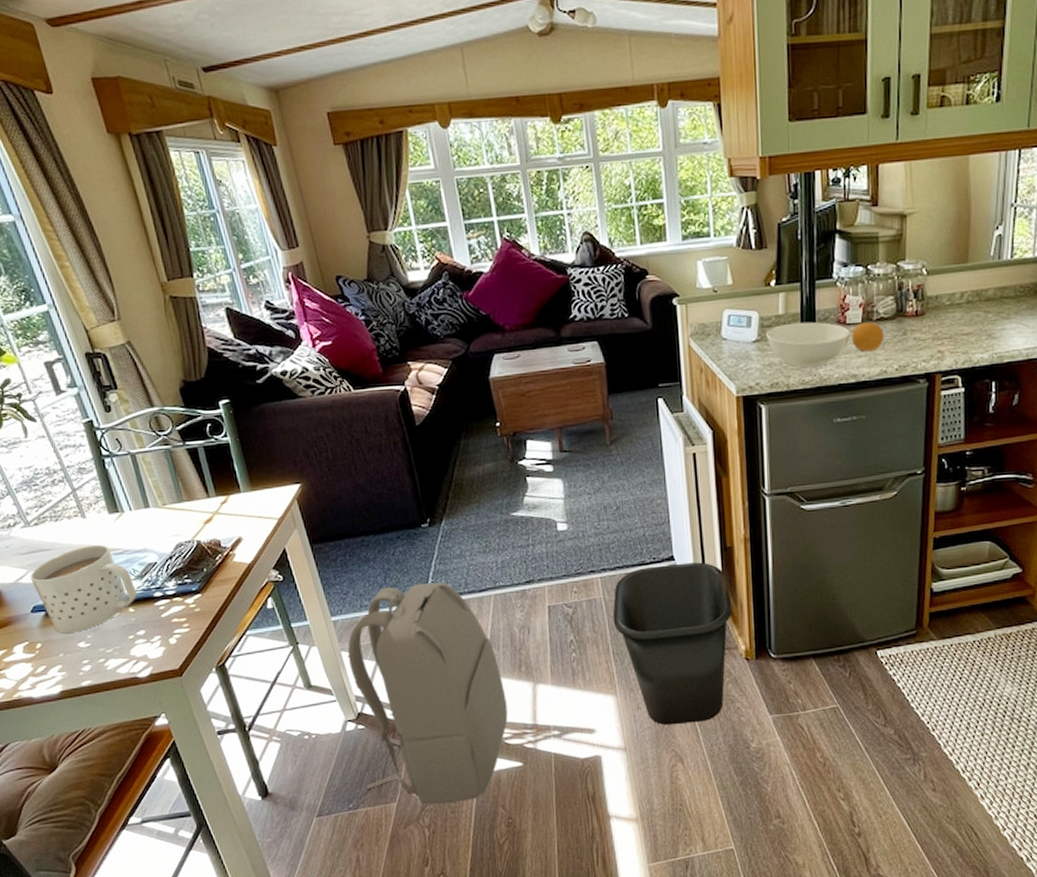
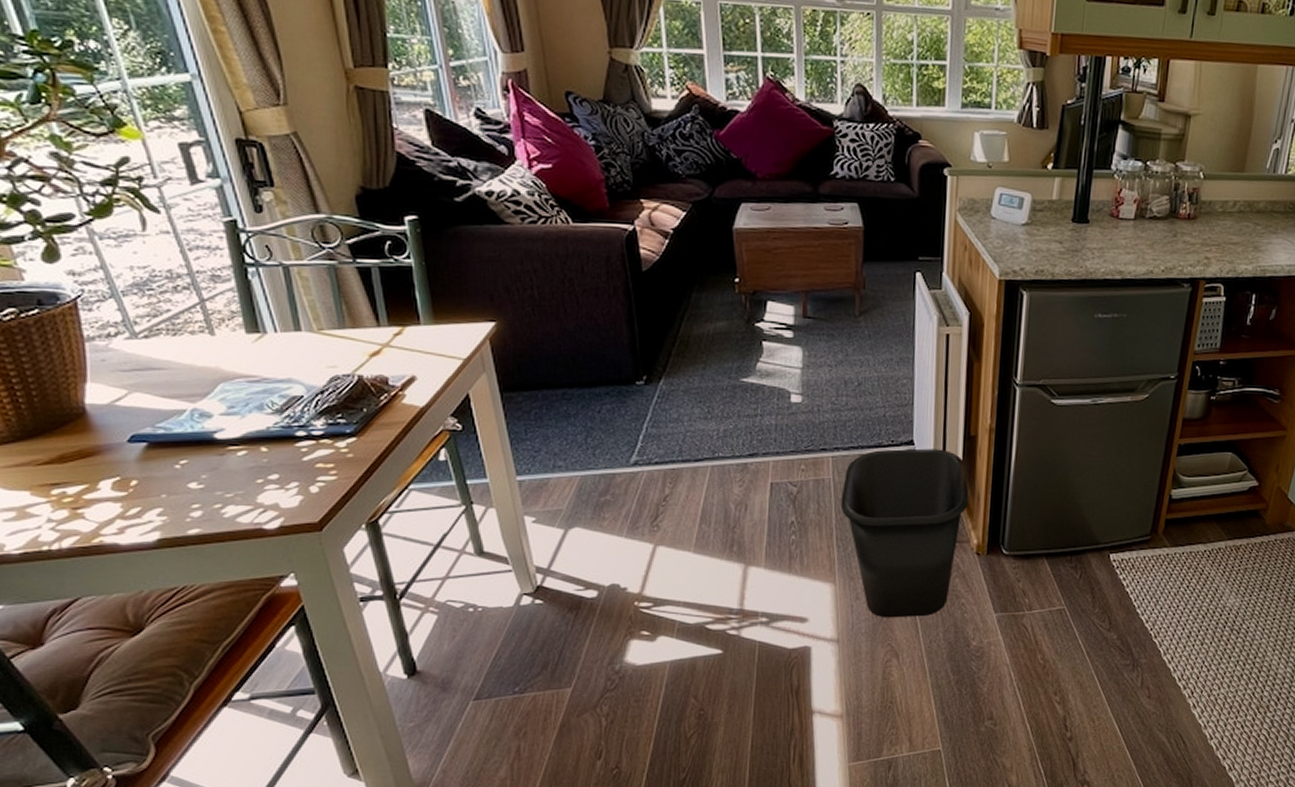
mug: present [30,545,137,633] -> none [131,368,273,470]
backpack: present [348,582,508,805] -> none [533,447,712,692]
bowl: present [766,321,850,369] -> none [1037,210,1122,260]
fruit: present [851,322,884,352] -> none [1122,219,1155,250]

